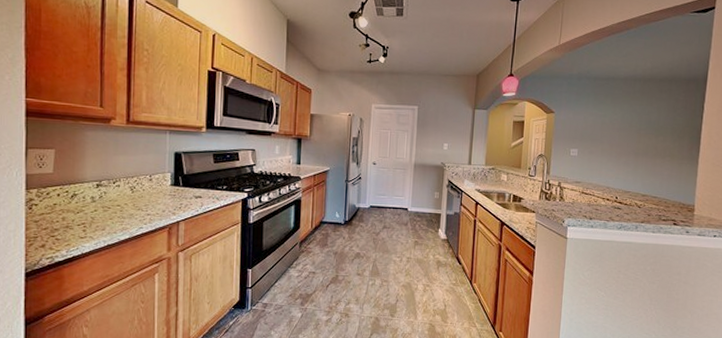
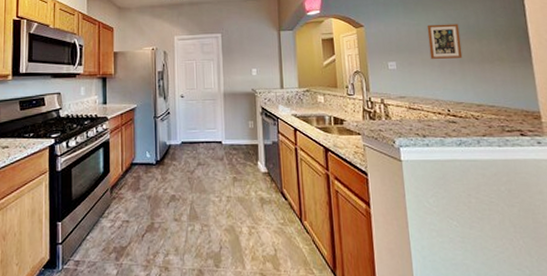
wall art: none [609,117,641,151] -> present [427,24,463,59]

